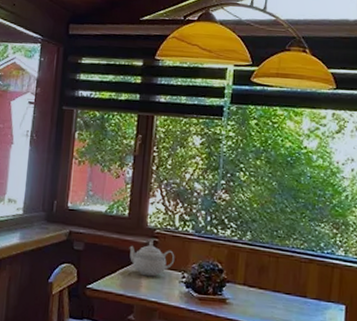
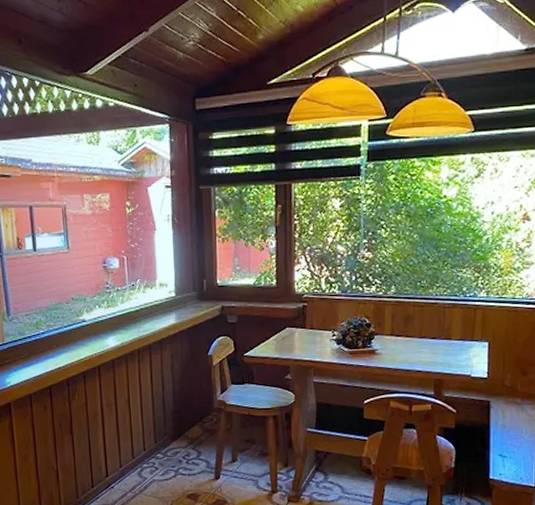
teapot: present [129,241,175,277] -> none [280,306,324,339]

